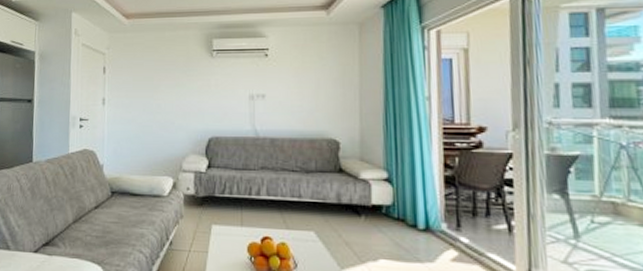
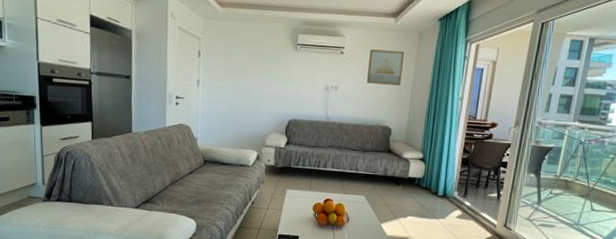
wall art: none [299,47,344,88] -> present [366,49,405,86]

